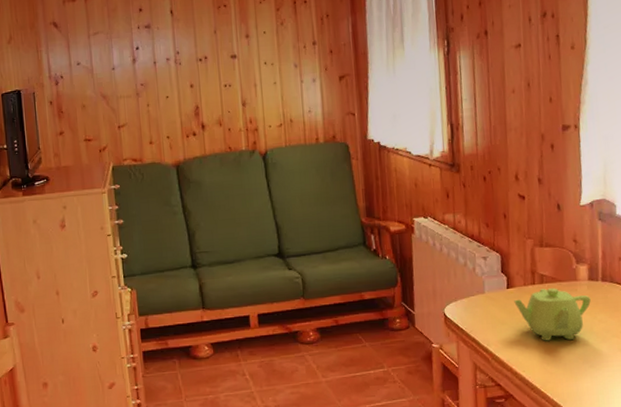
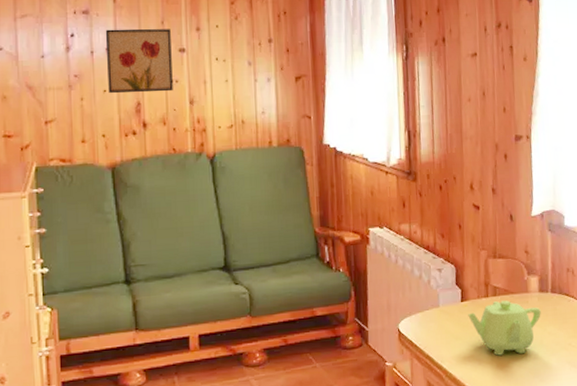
wall art: none [165,37,227,100] -> present [105,28,173,94]

